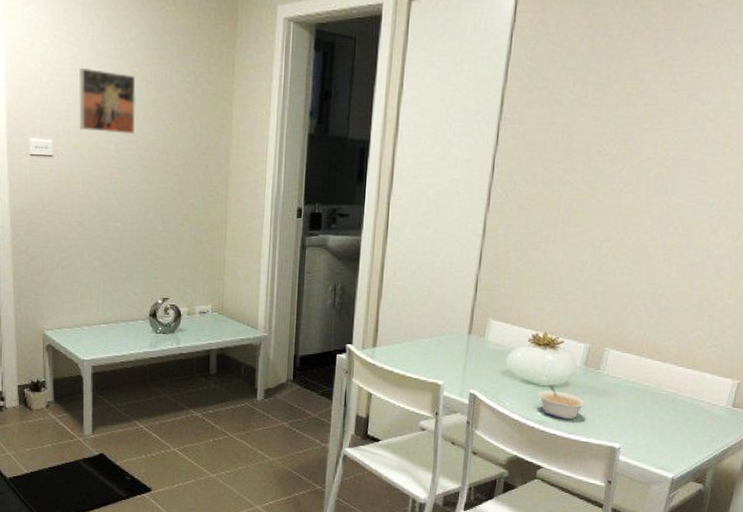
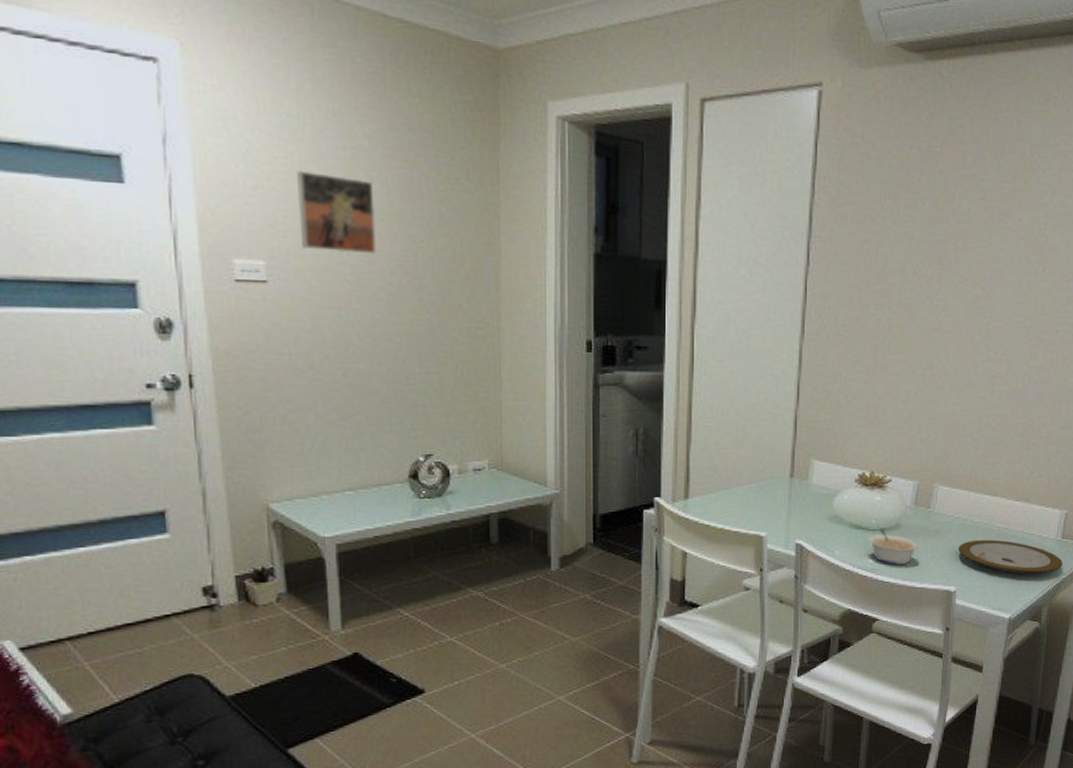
plate: none [625,402,731,438] -> present [958,539,1062,574]

